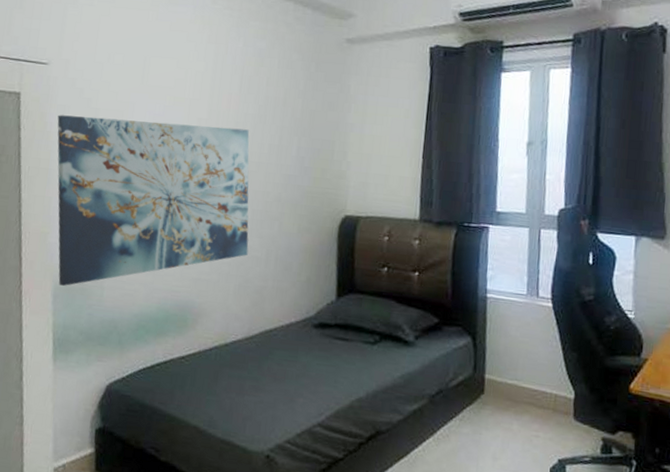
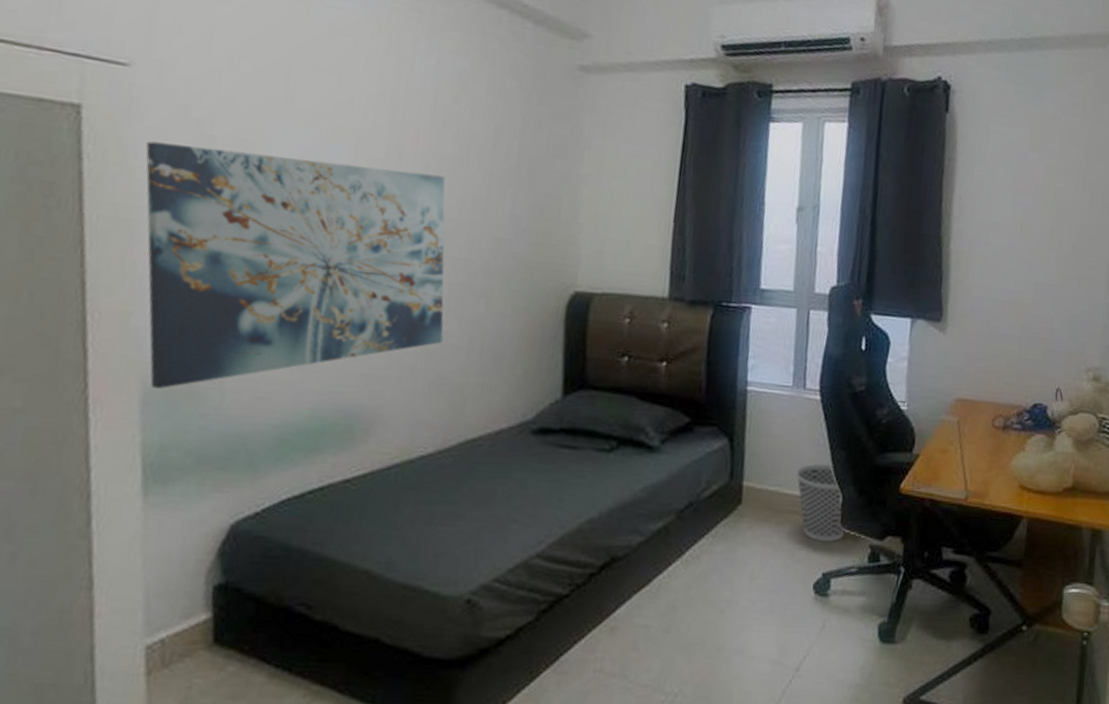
wastebasket: none [531,362,579,433] -> present [795,463,846,542]

